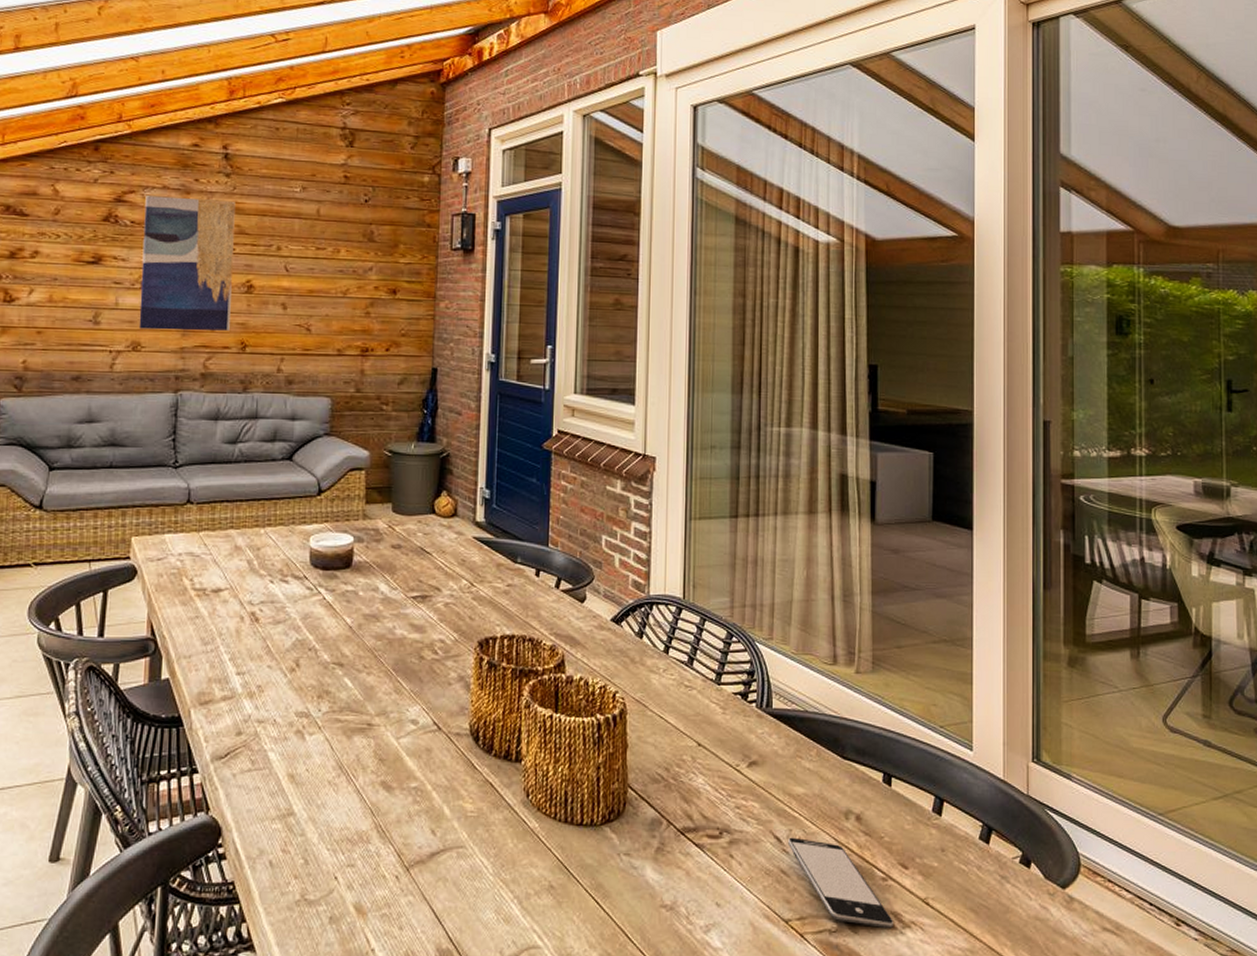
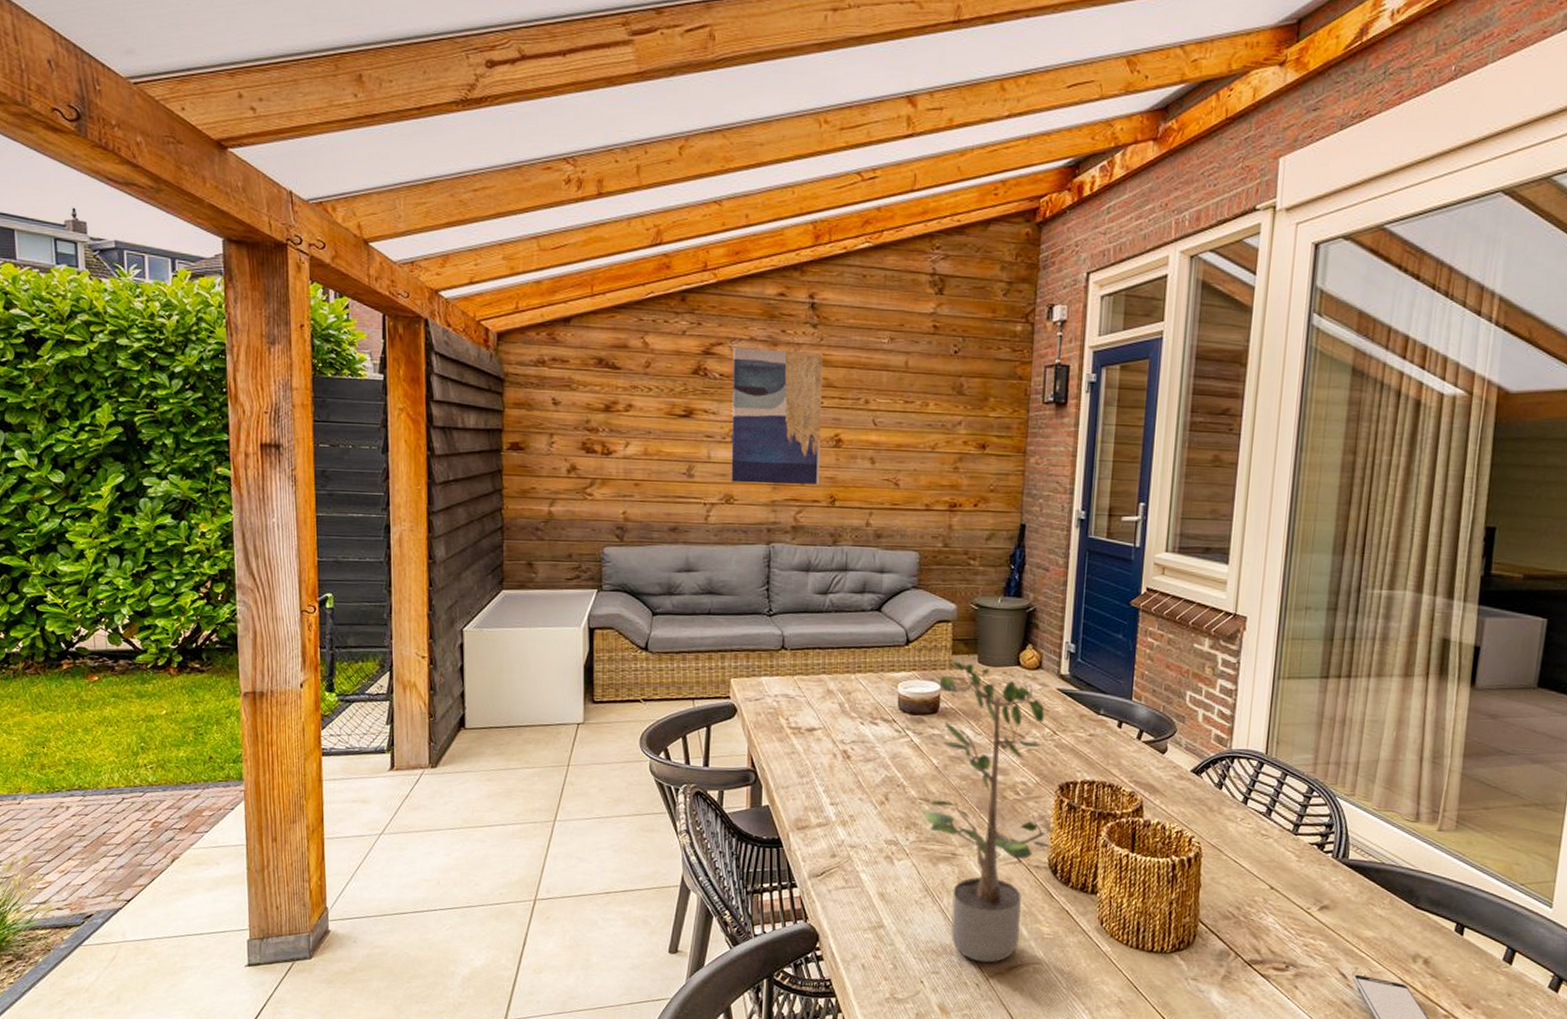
potted plant: none [335,501,487,850] -> present [922,652,1065,963]

